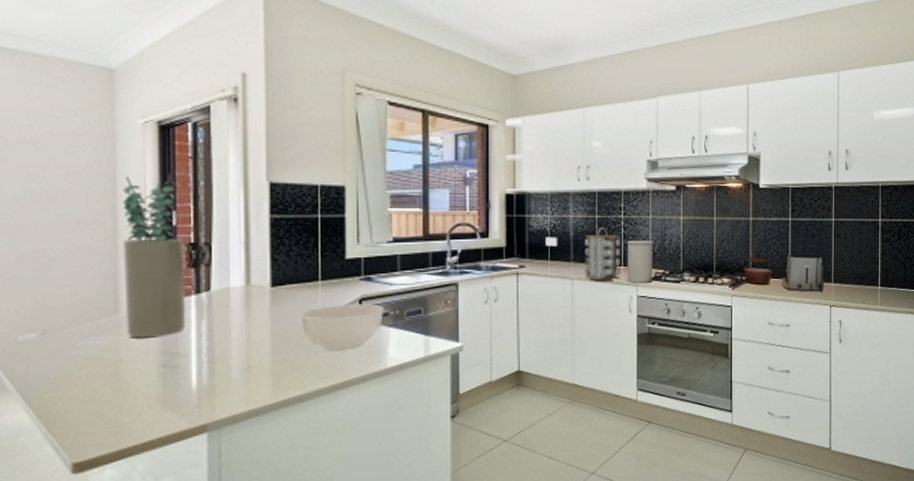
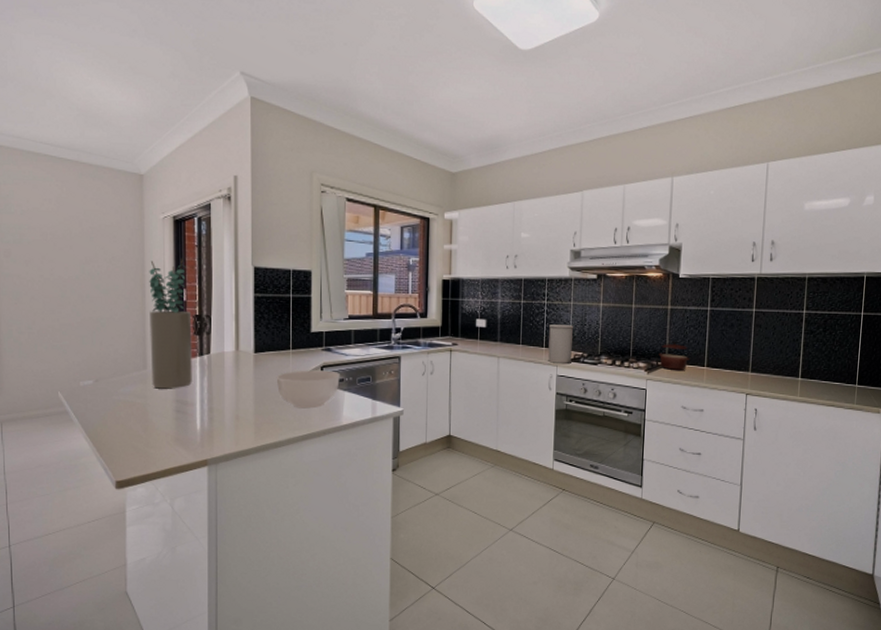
spice rack: present [585,227,621,281] -> none [510,311,543,360]
toaster: present [780,253,826,292] -> none [696,341,744,380]

